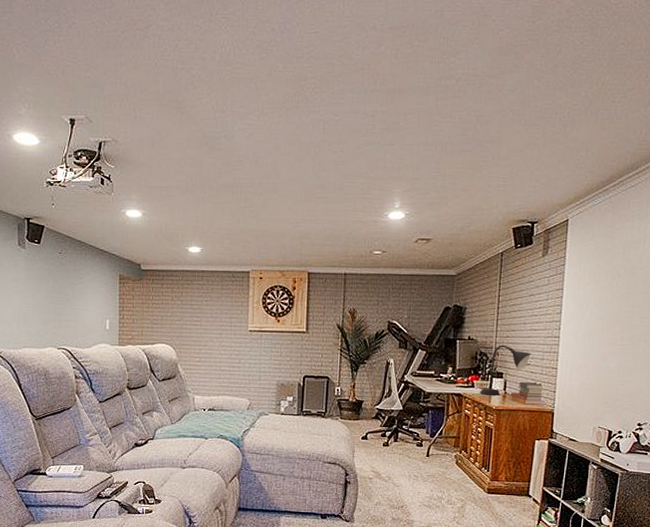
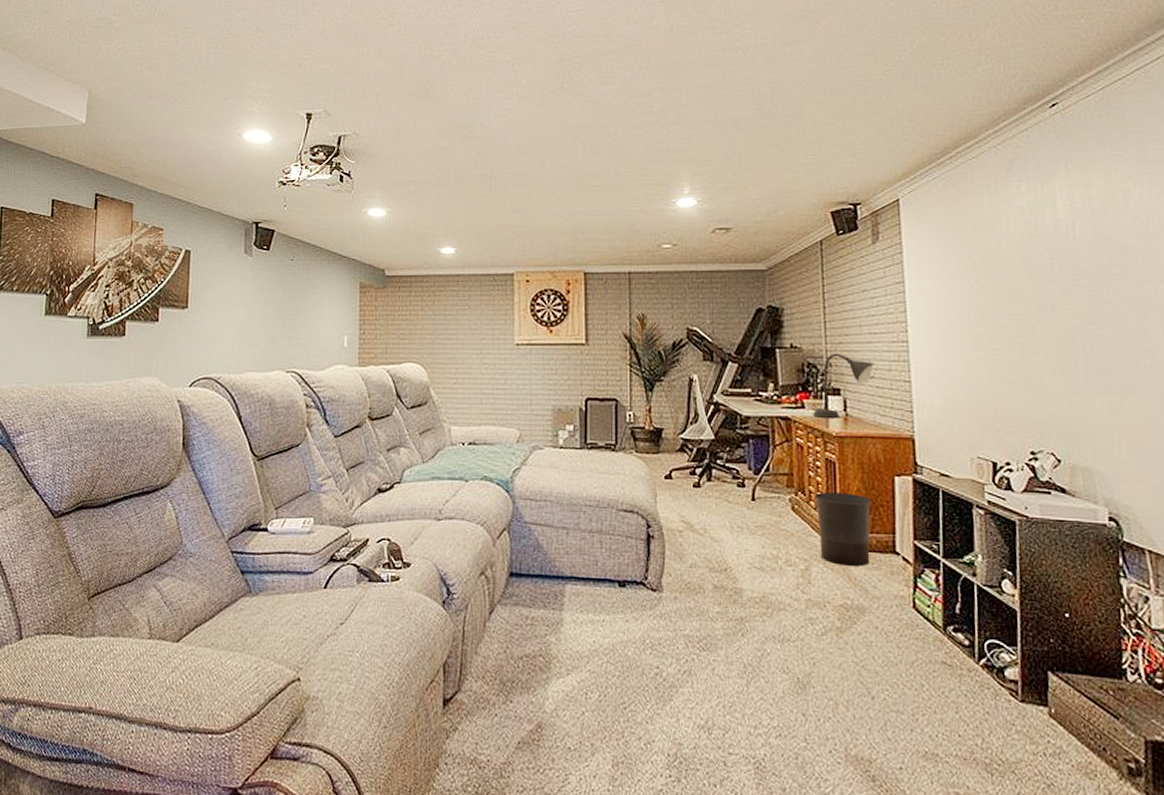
waste bin: none [473,450,517,505] -> present [814,491,872,566]
books: present [510,381,548,405] -> none [853,399,905,430]

